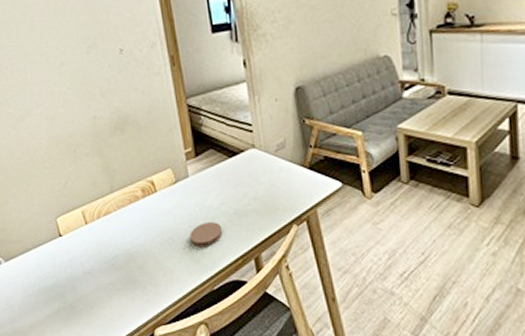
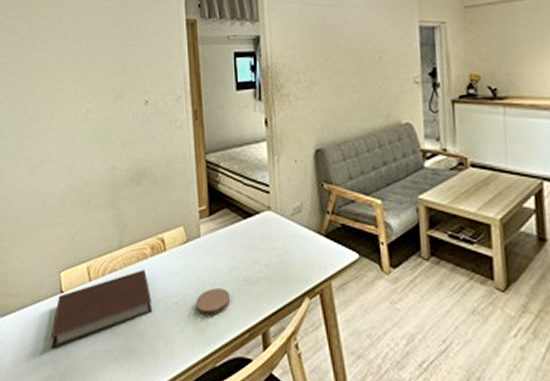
notebook: none [55,210,150,287] -> present [50,269,153,350]

